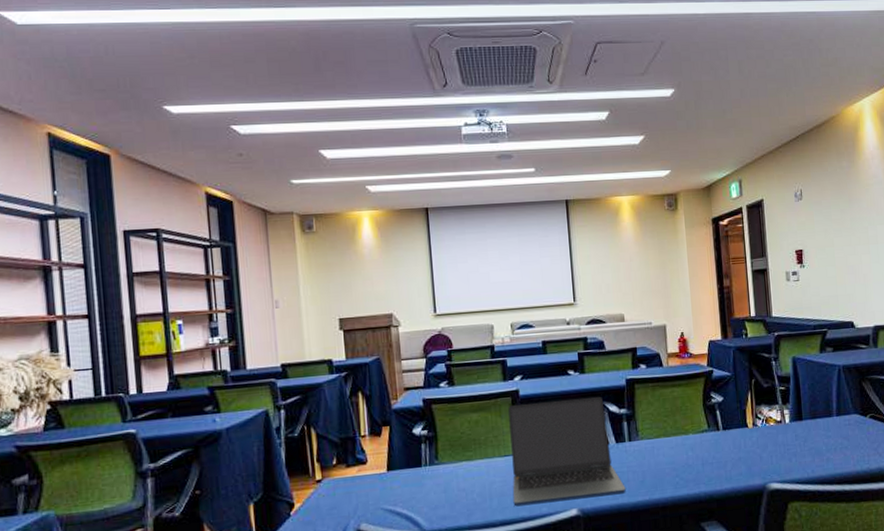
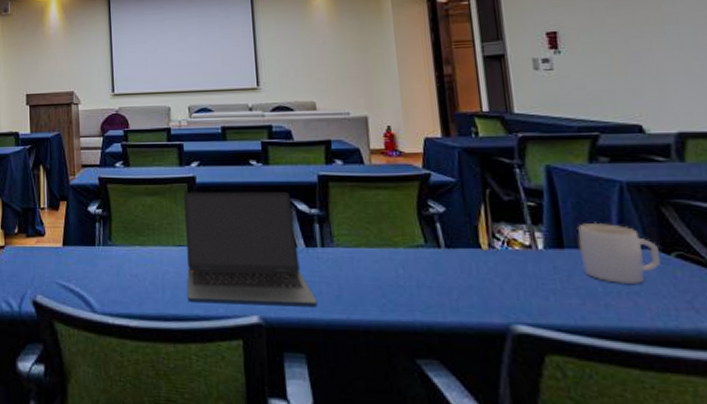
mug: none [811,398,861,443] -> present [576,222,661,285]

